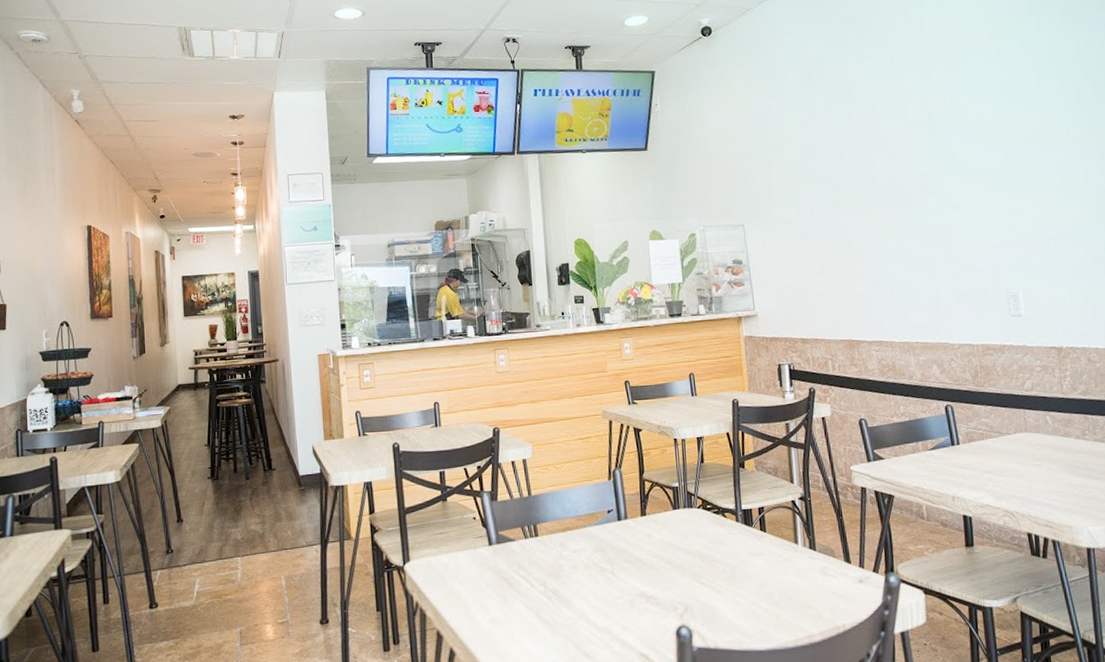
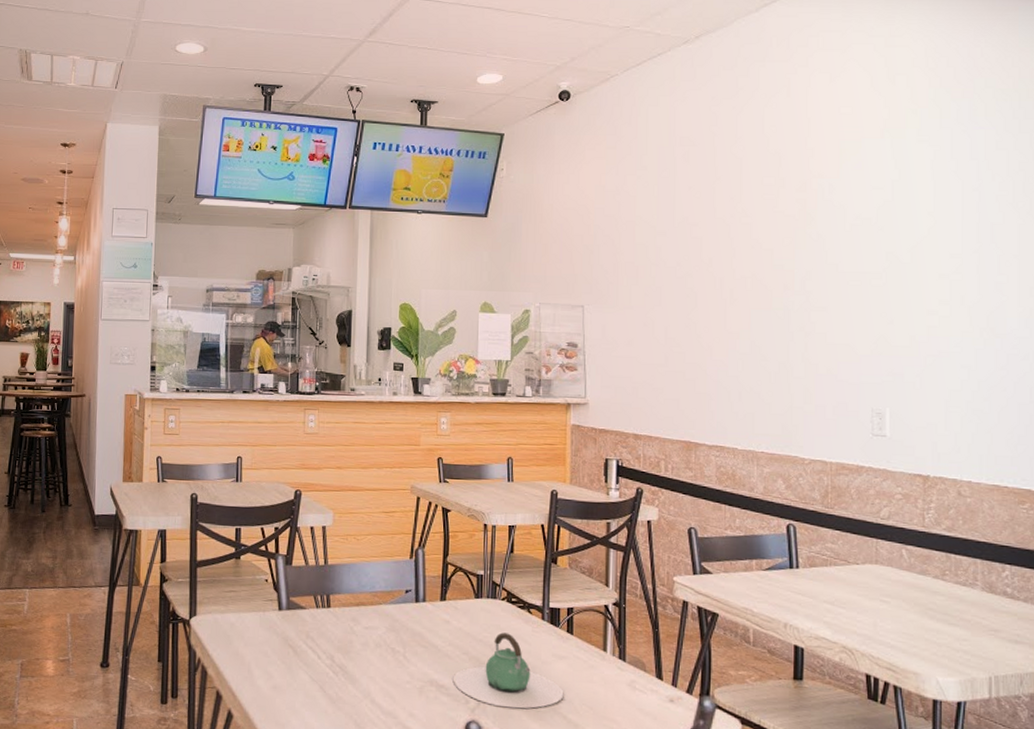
teapot: none [660,538,764,609] -> present [453,632,564,709]

